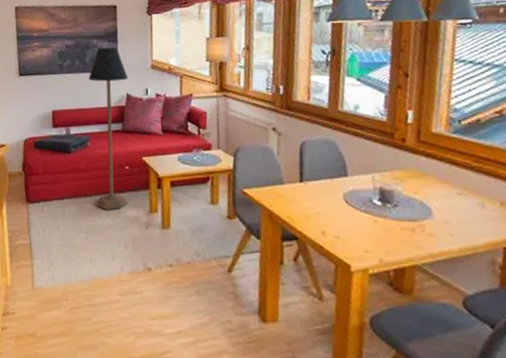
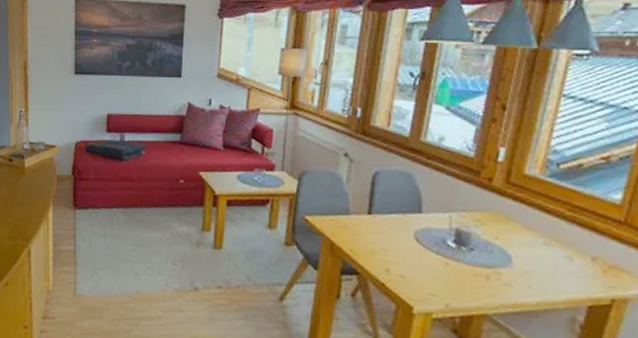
floor lamp: present [88,47,129,211] -> none [147,50,192,225]

